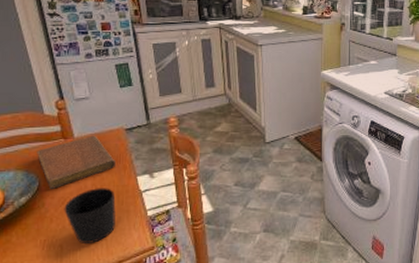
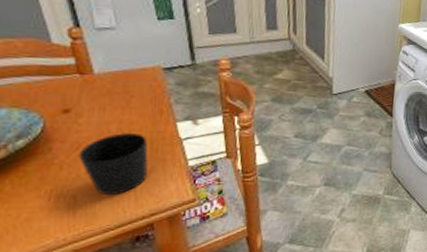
notebook: present [37,135,115,189] -> none [41,72,149,132]

